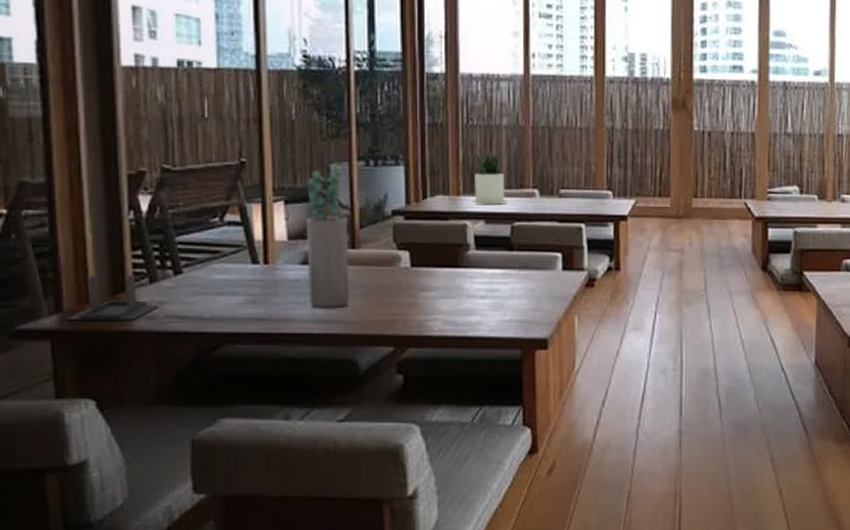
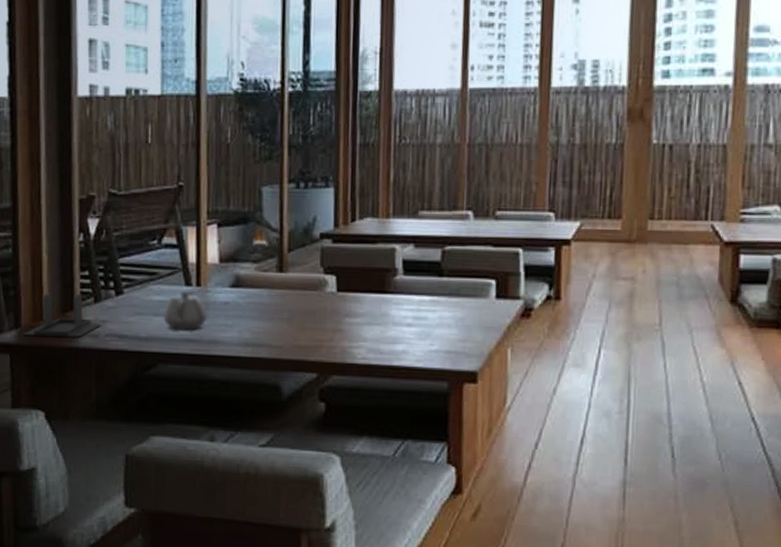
teapot: none [229,265,278,309] -> present [163,287,208,331]
vase: present [306,155,350,309] -> none [236,177,277,332]
planter: present [472,151,508,206] -> none [402,171,439,229]

